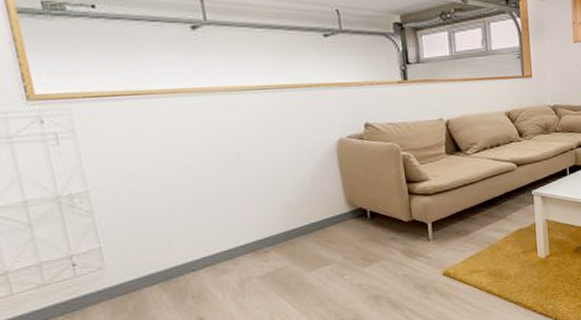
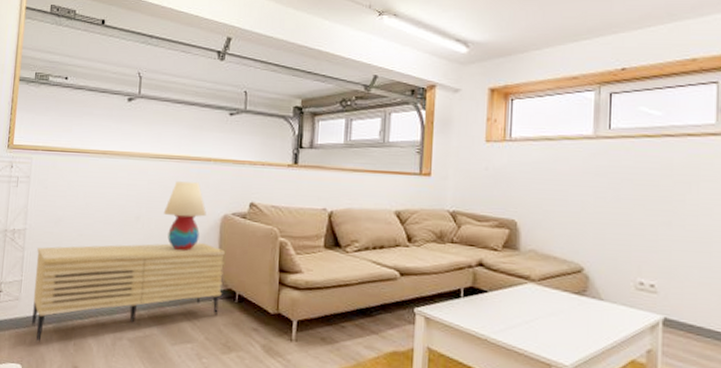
sideboard: none [112,170,352,306] -> present [32,243,225,342]
table lamp: none [268,110,319,182] -> present [163,181,206,251]

